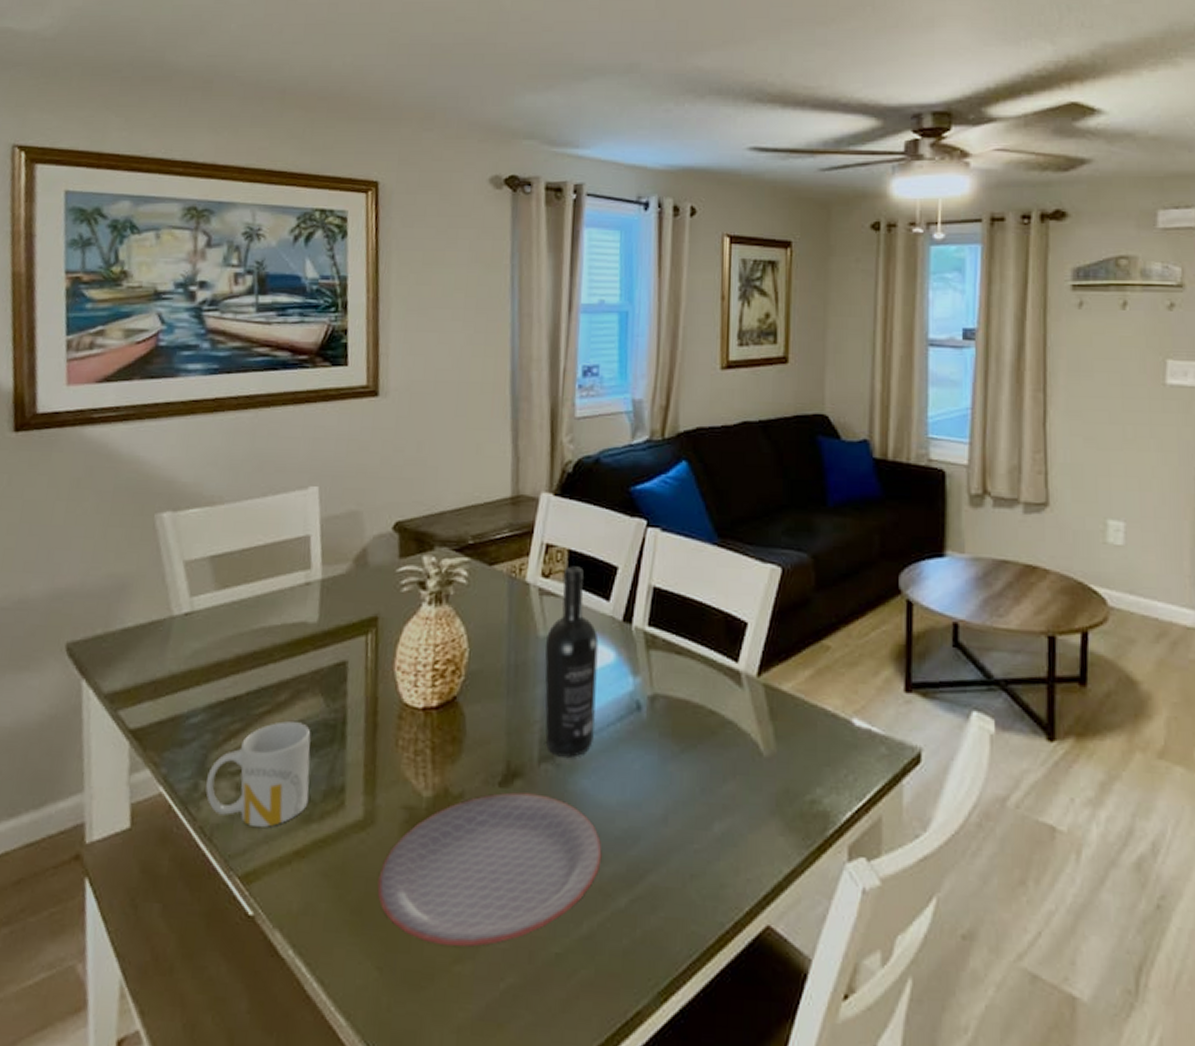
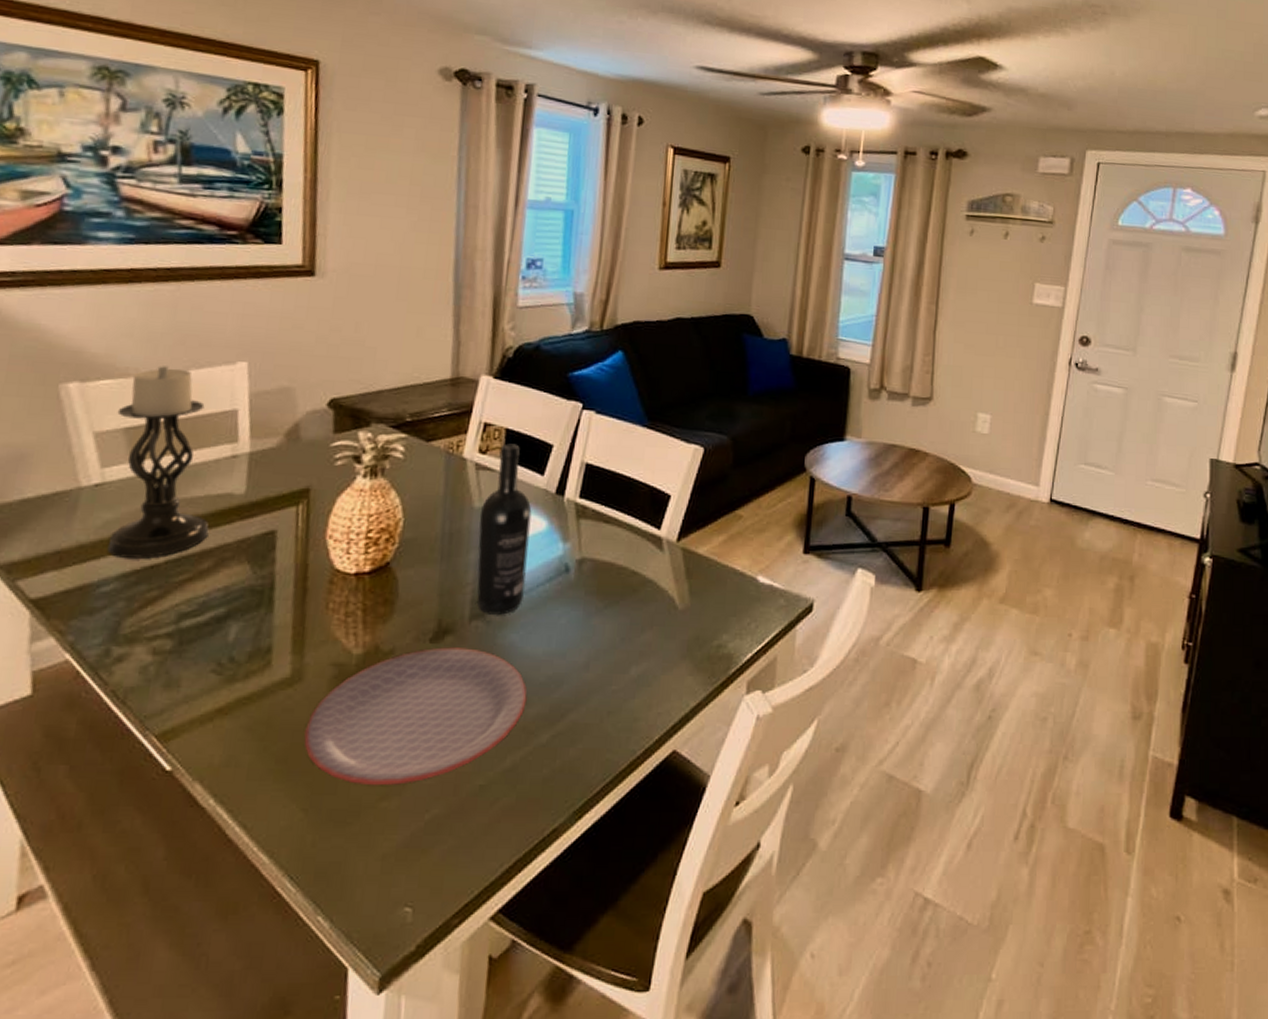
candle holder: none [195,493,286,690] -> present [107,366,209,559]
mug: present [205,721,311,827] -> none [118,588,236,688]

